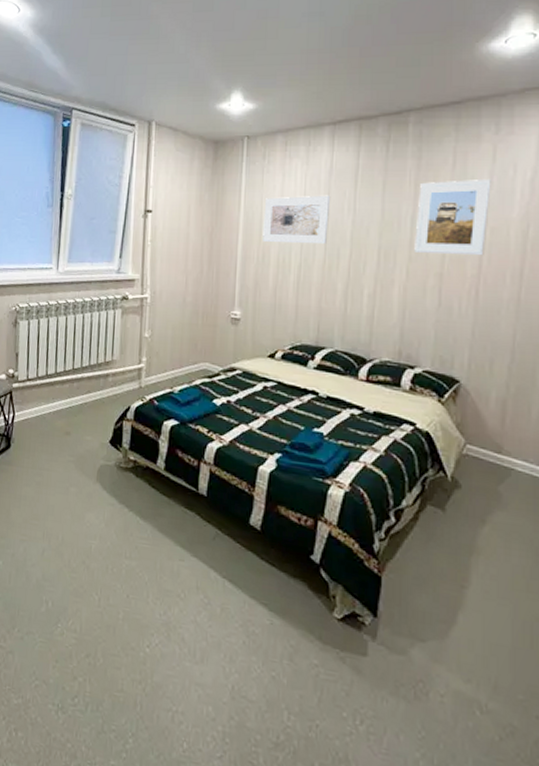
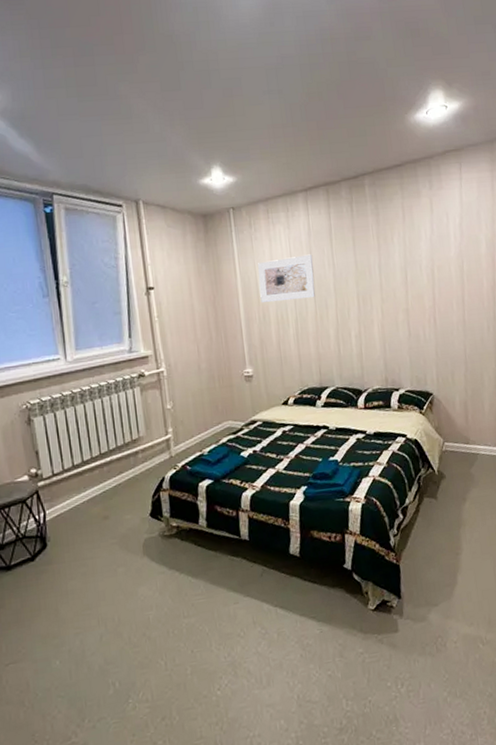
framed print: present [414,180,491,256] -> none [381,227,436,294]

